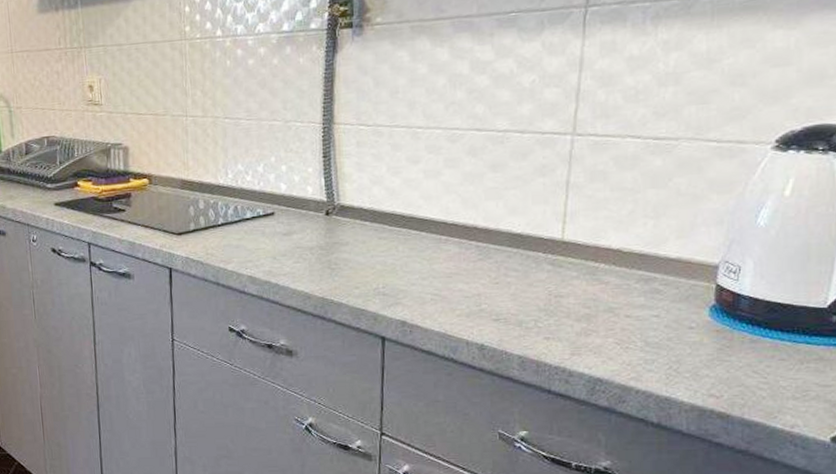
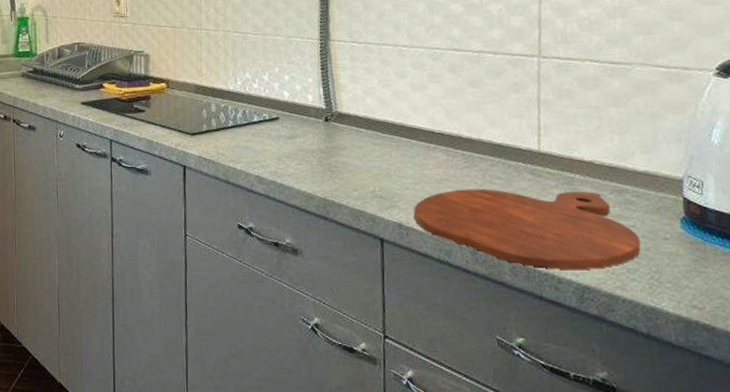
cutting board: none [418,281,662,363] -> present [413,189,641,269]

